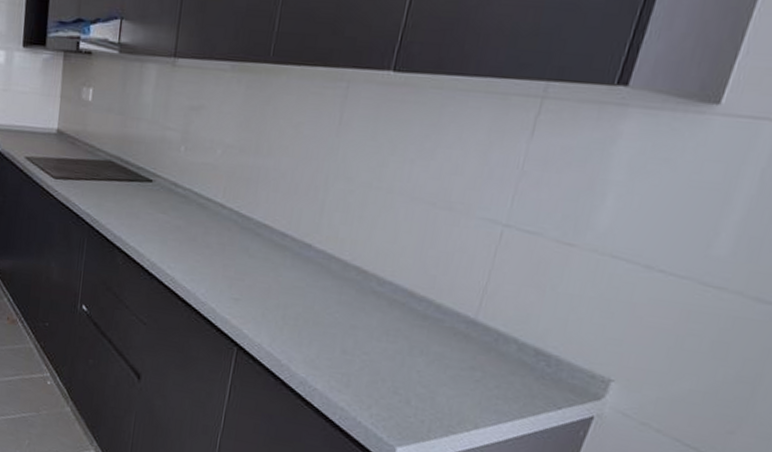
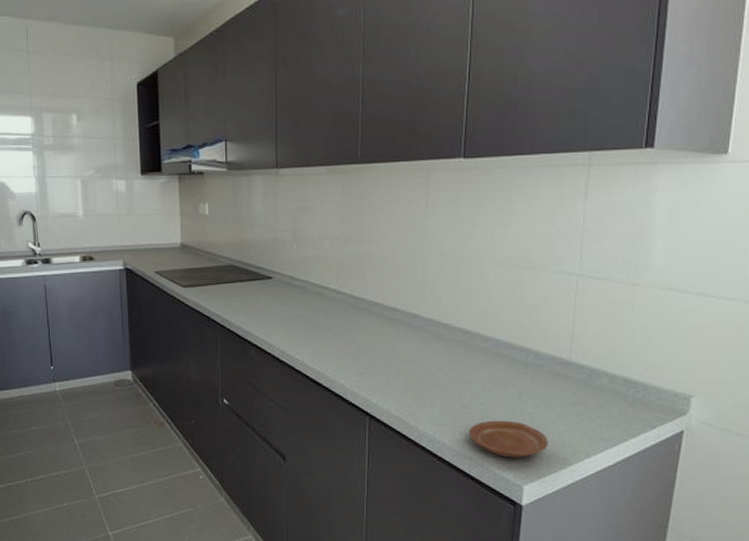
plate: none [345,371,434,418] -> present [468,420,548,458]

